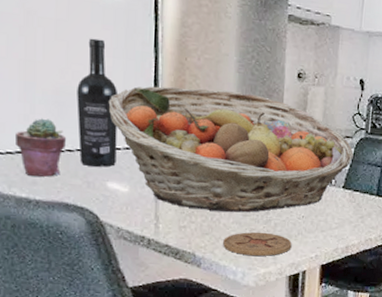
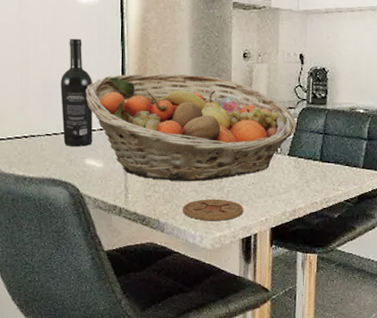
potted succulent: present [14,118,67,177] -> none [13,108,53,157]

